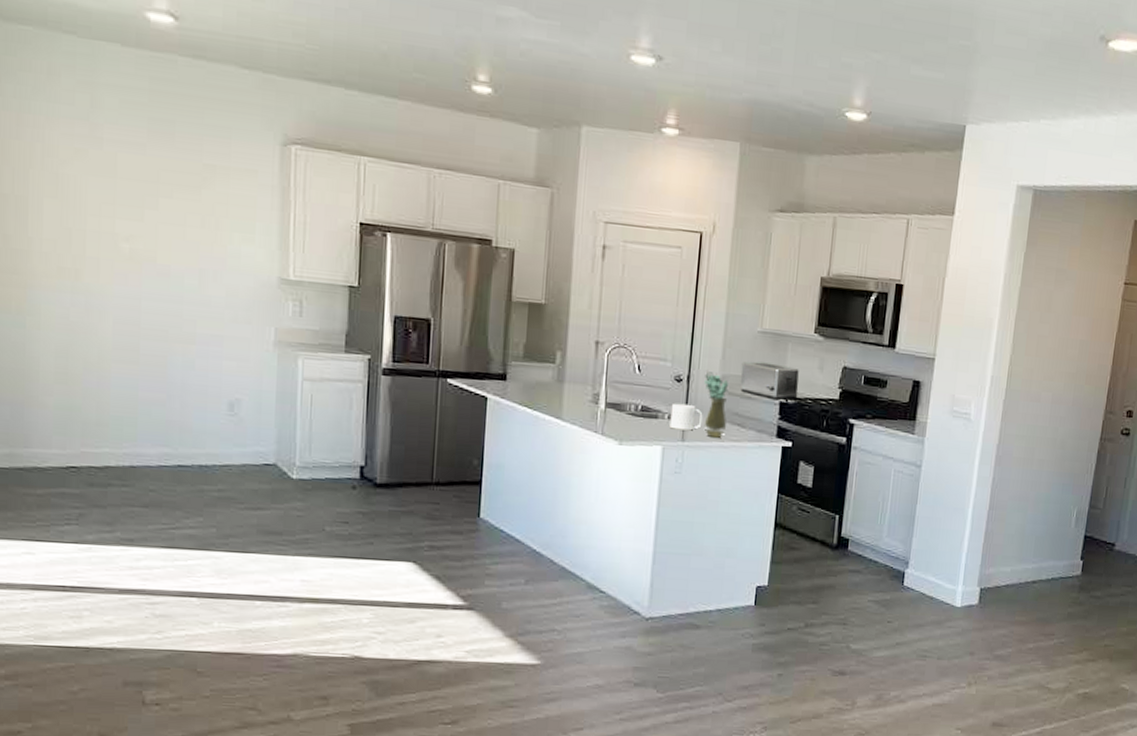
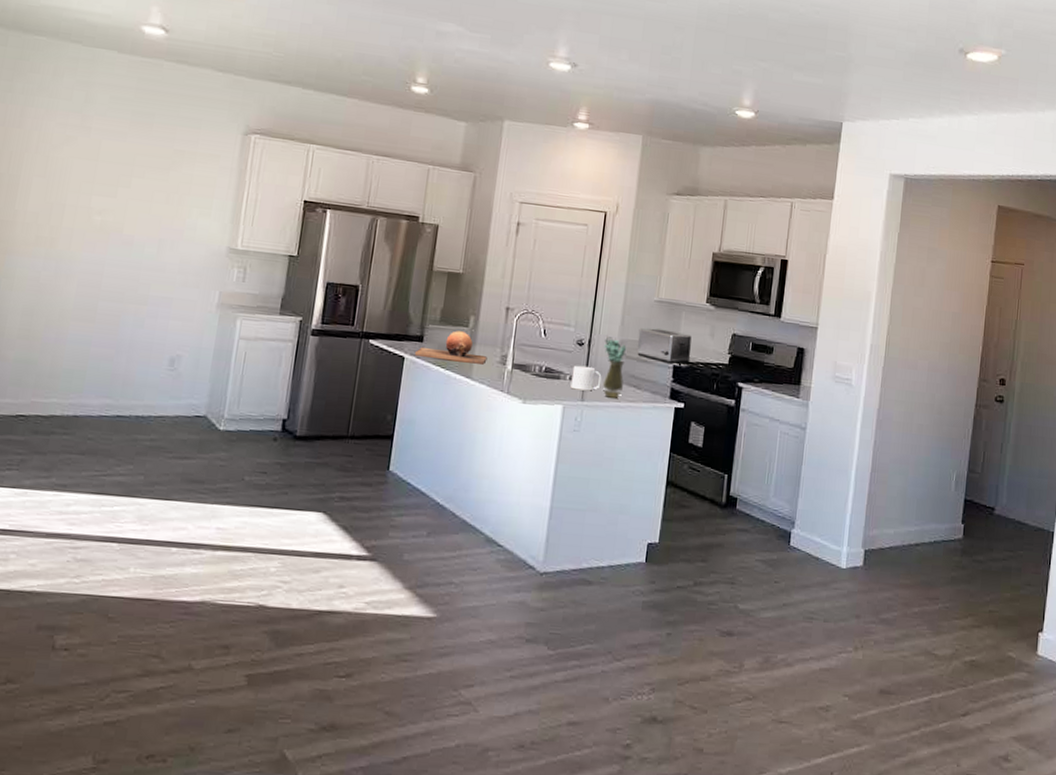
chopping board: none [499,367,578,404] -> present [415,331,488,365]

